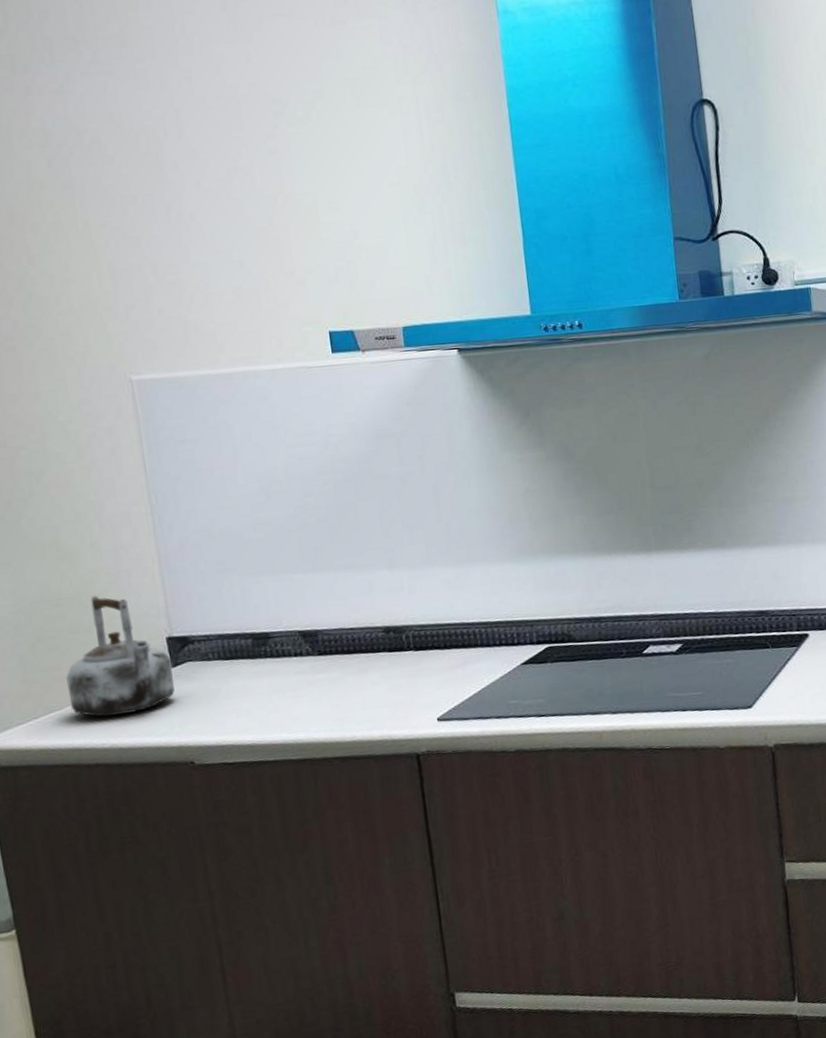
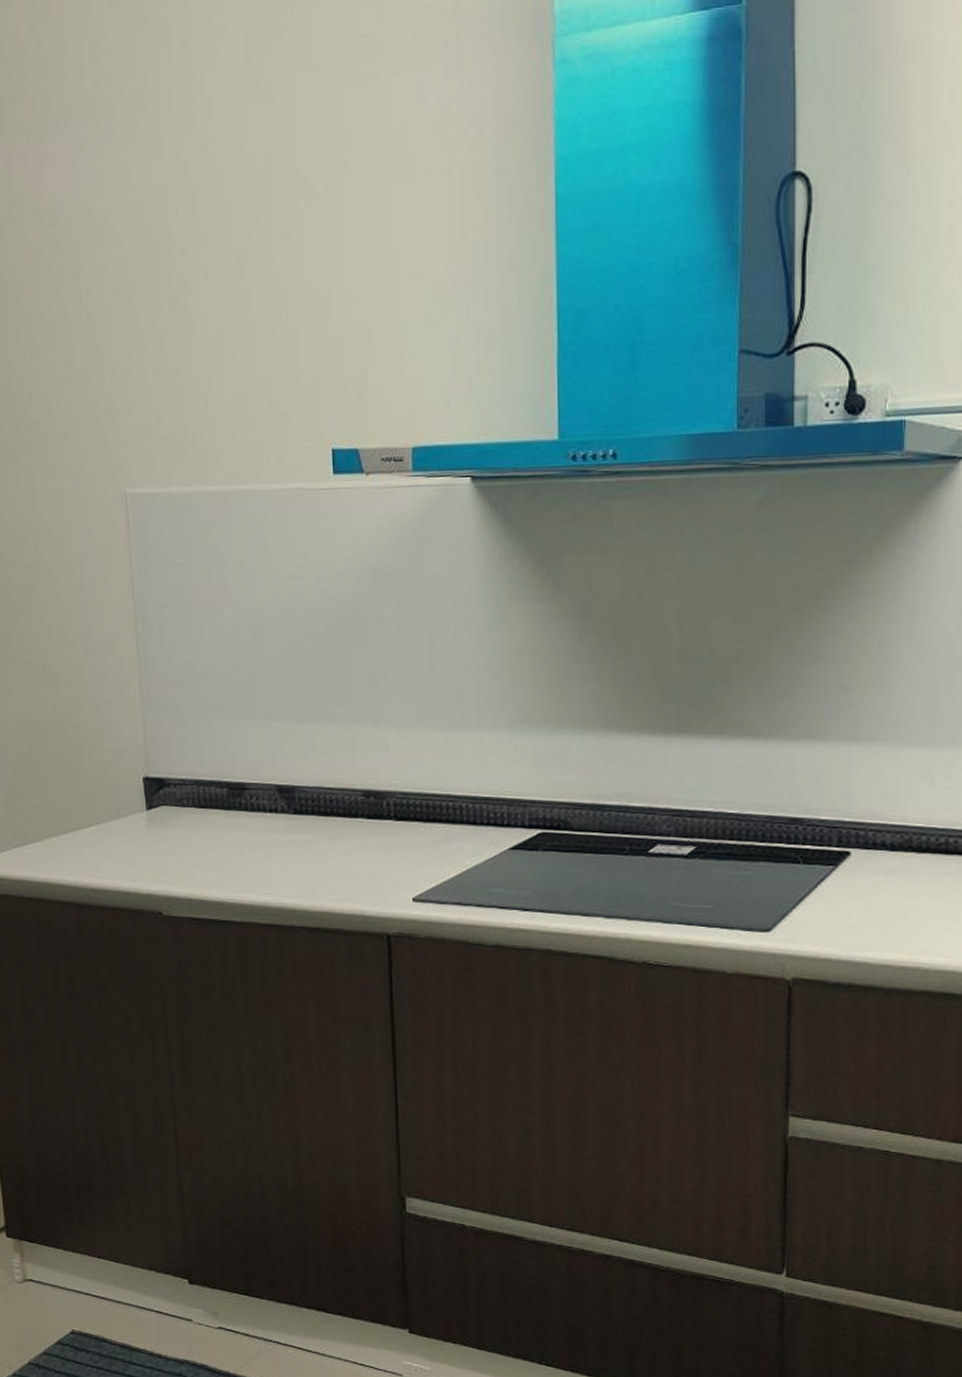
kettle: present [66,595,175,717] -> none [45,725,148,855]

